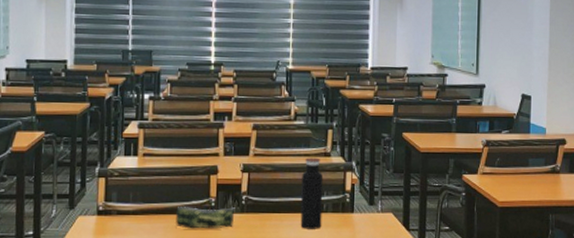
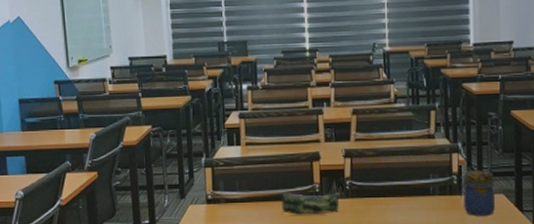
water bottle: present [300,157,324,229] -> none [406,140,429,213]
jar: none [351,189,385,234] -> present [460,170,496,216]

